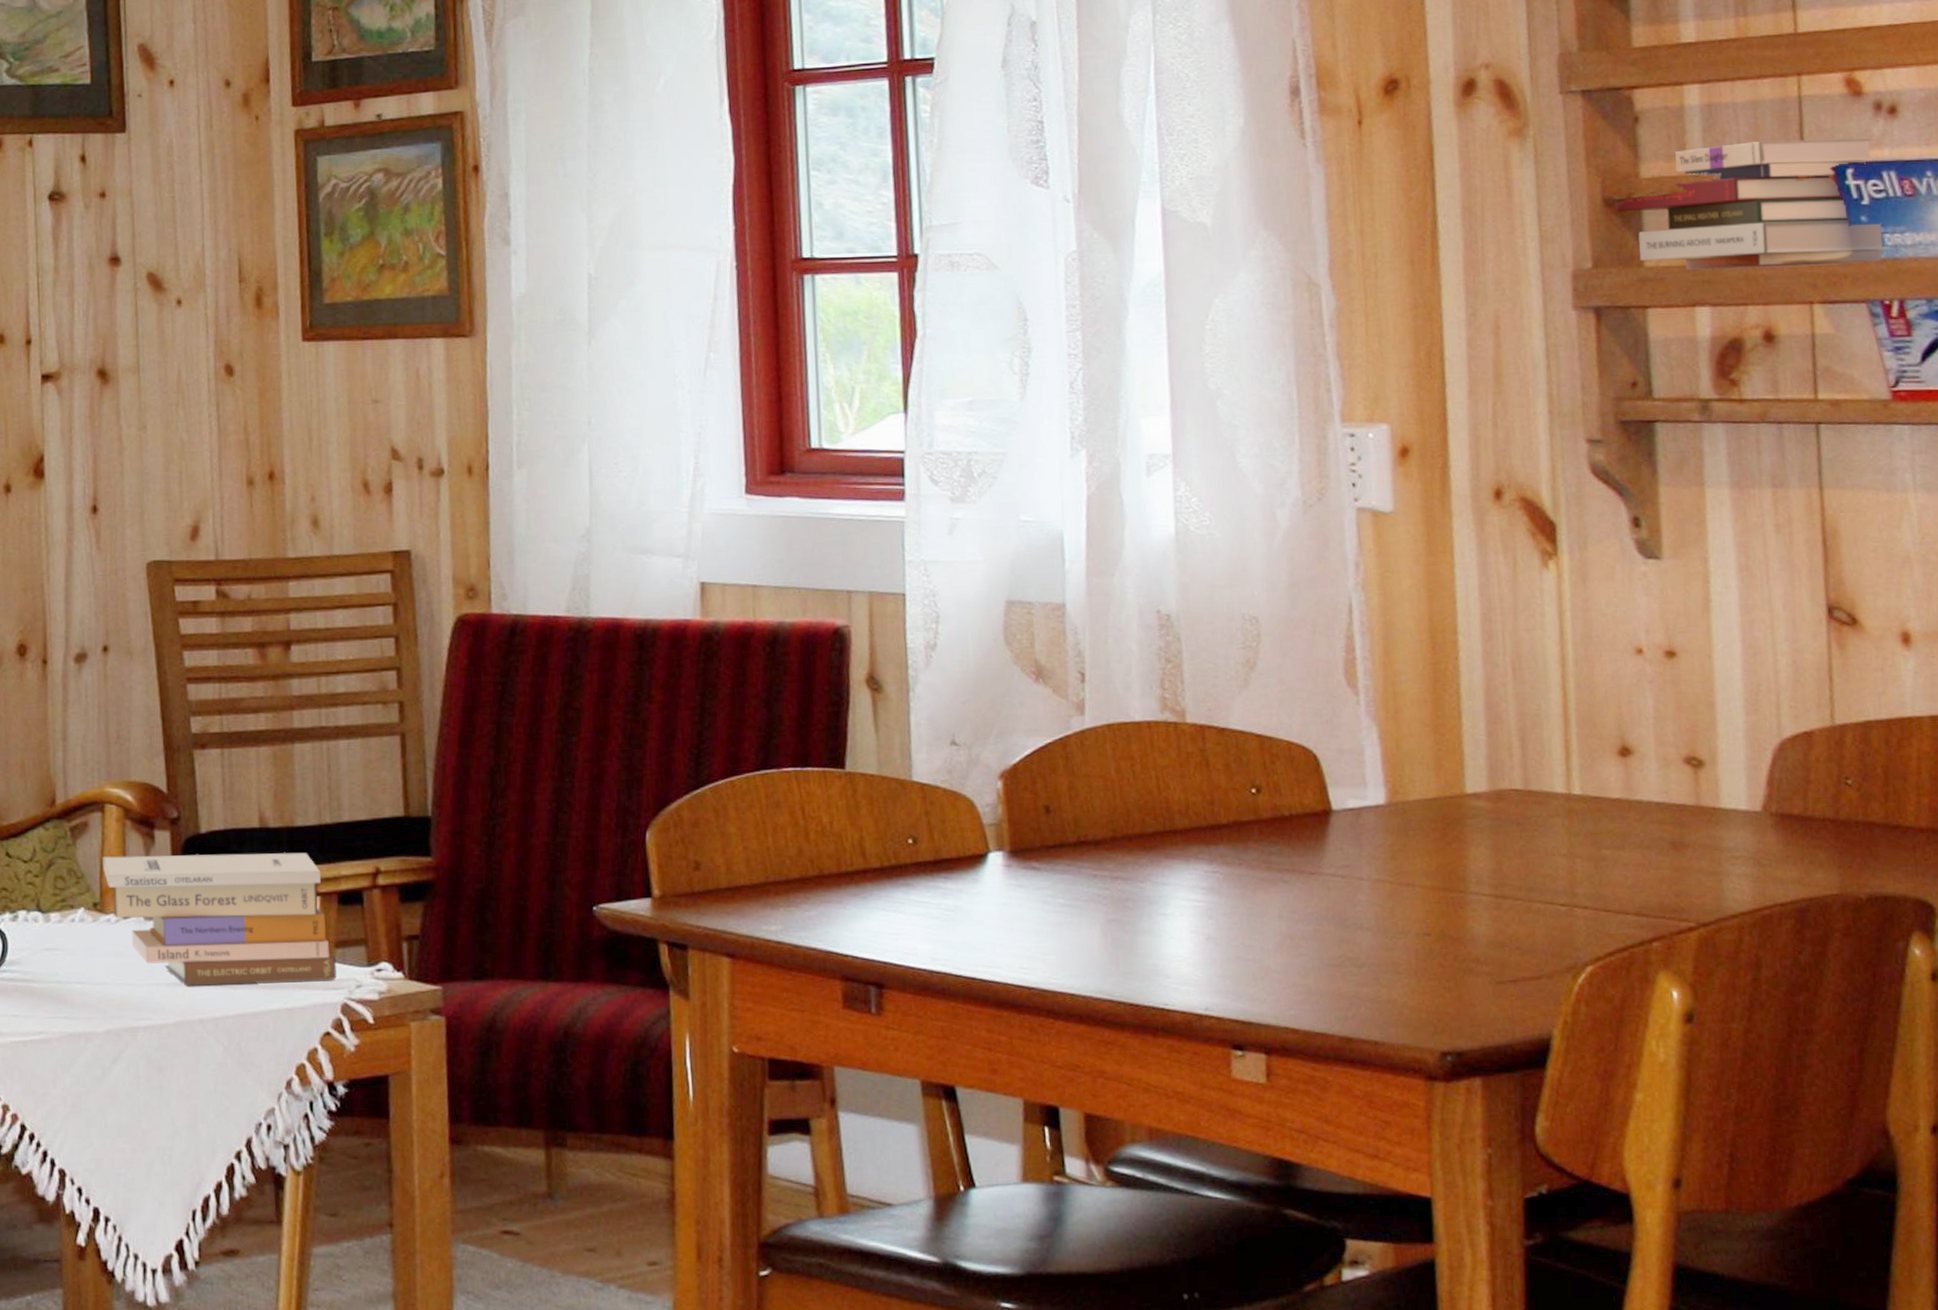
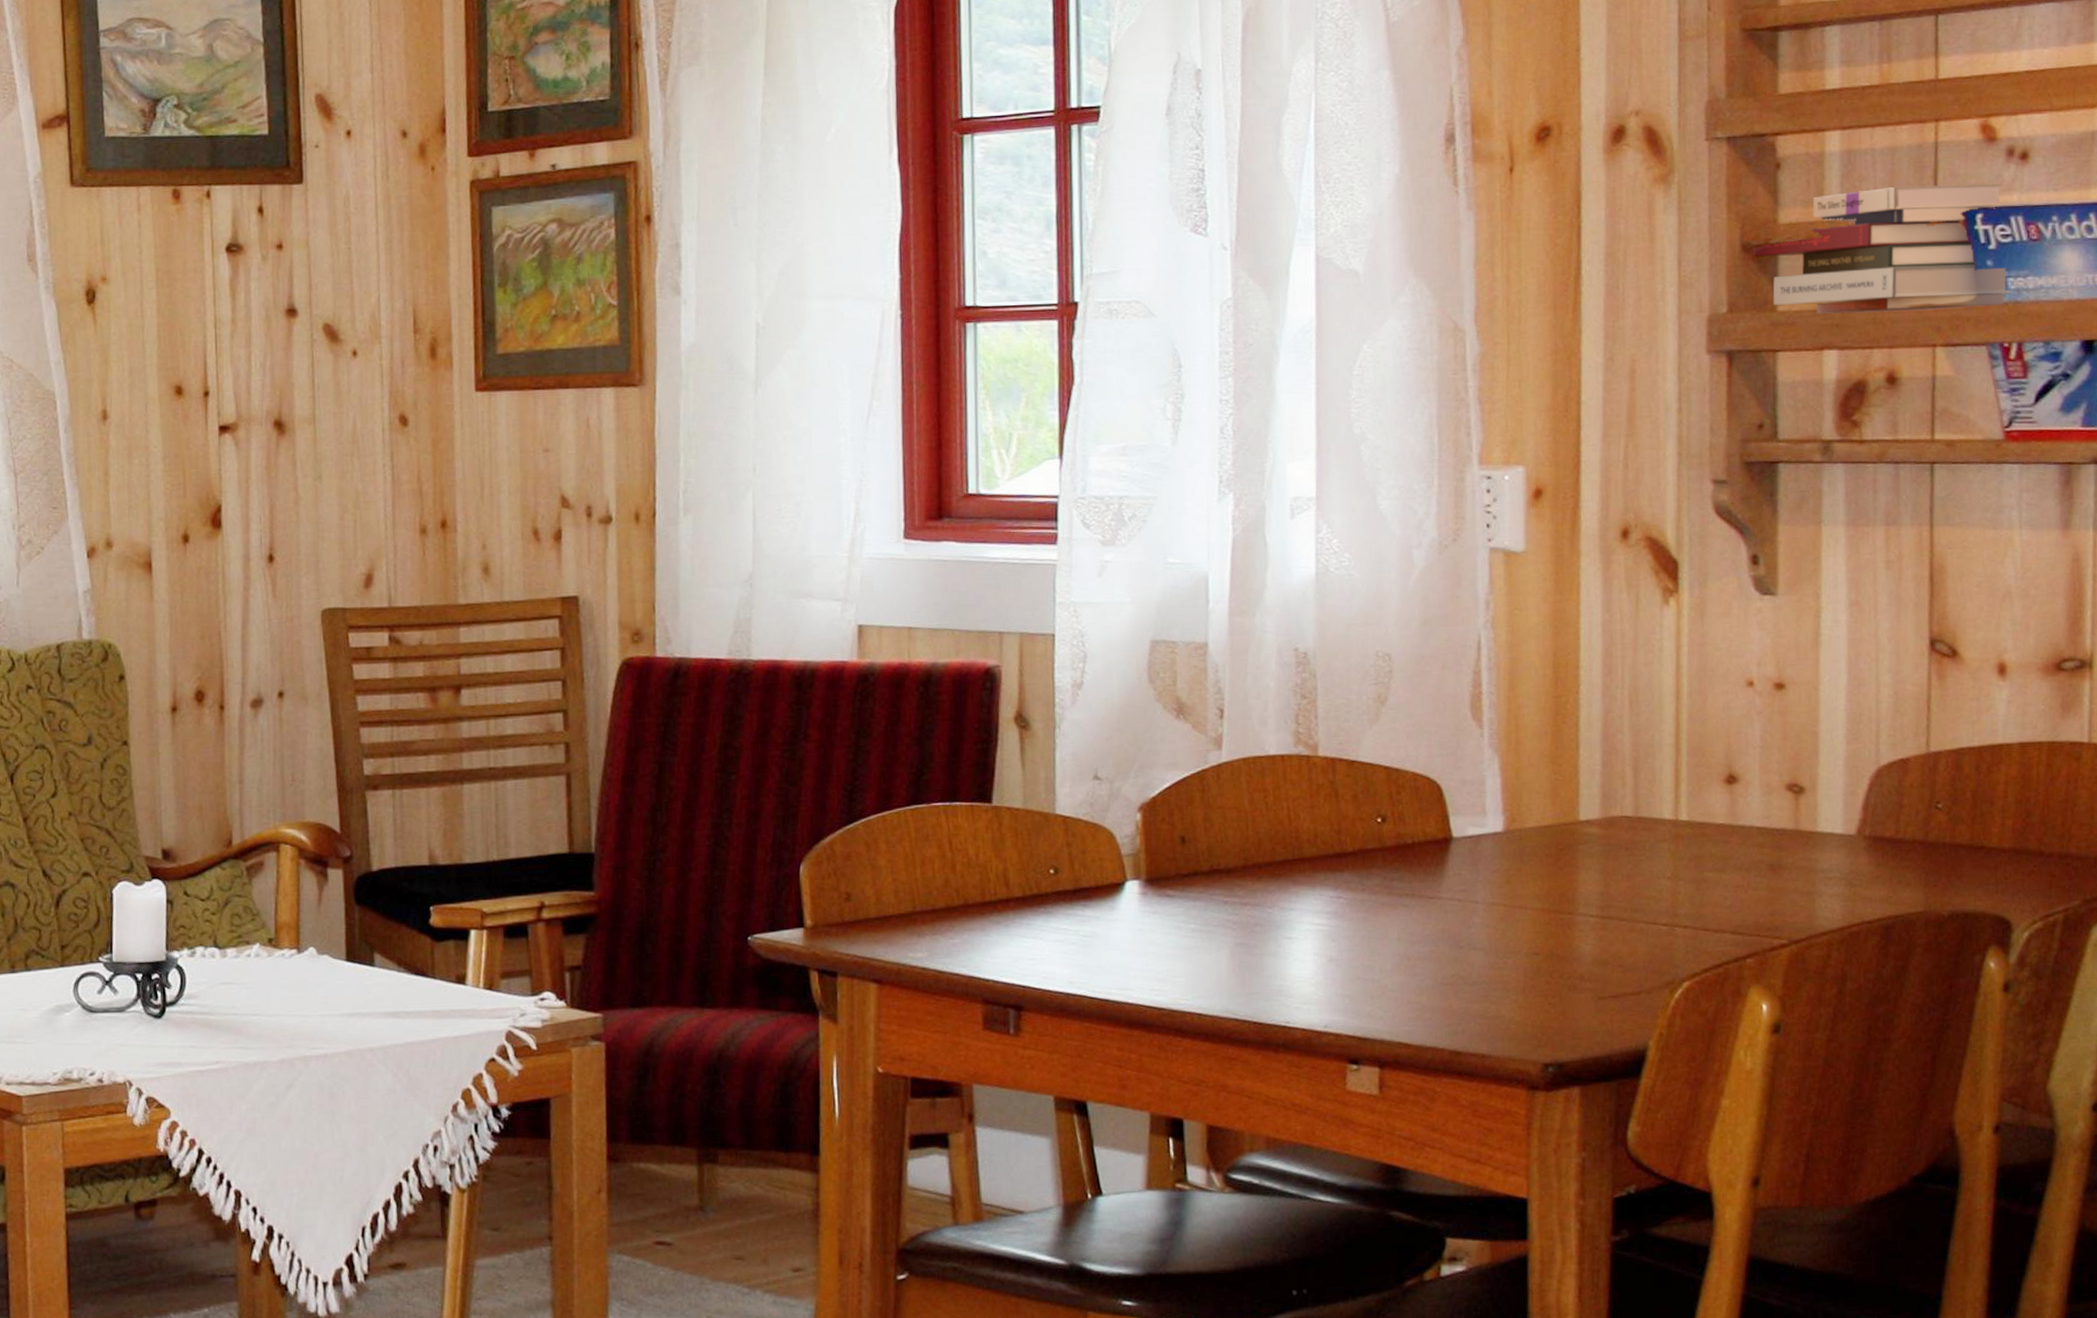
books: present [103,852,337,985] -> none [278,888,502,1016]

